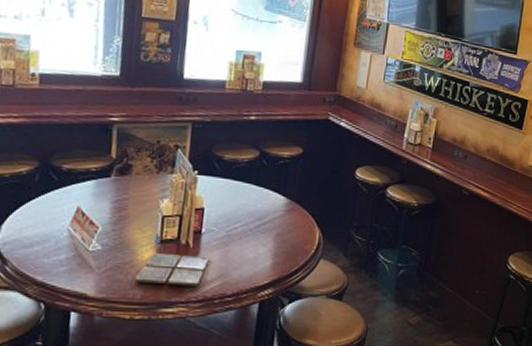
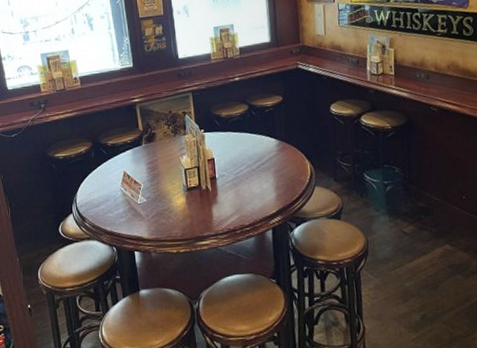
drink coaster: present [134,253,210,286] -> none [174,197,227,224]

